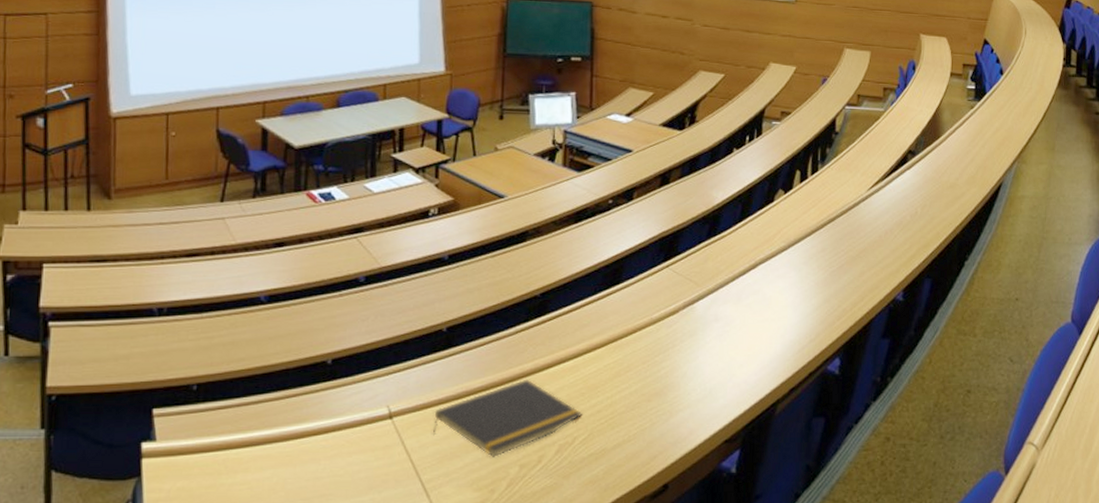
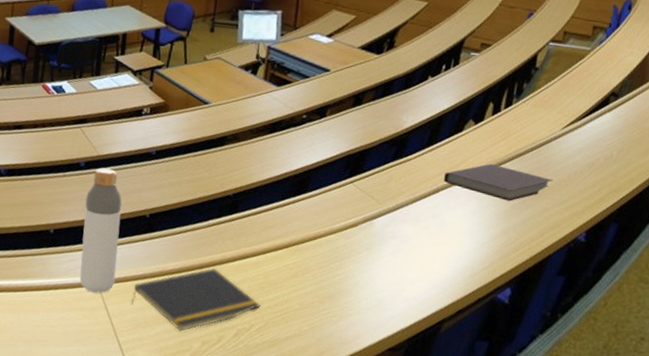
bottle: none [368,281,413,427] -> present [79,168,122,293]
notebook: none [760,231,866,268] -> present [443,163,554,202]

